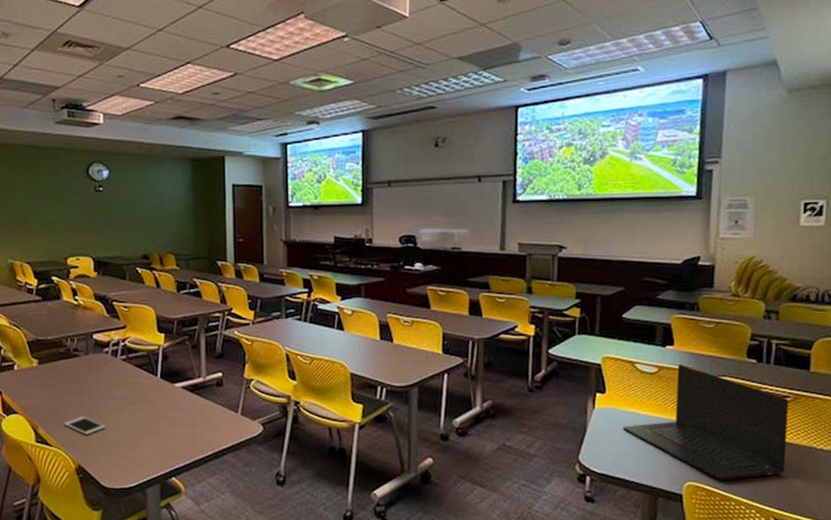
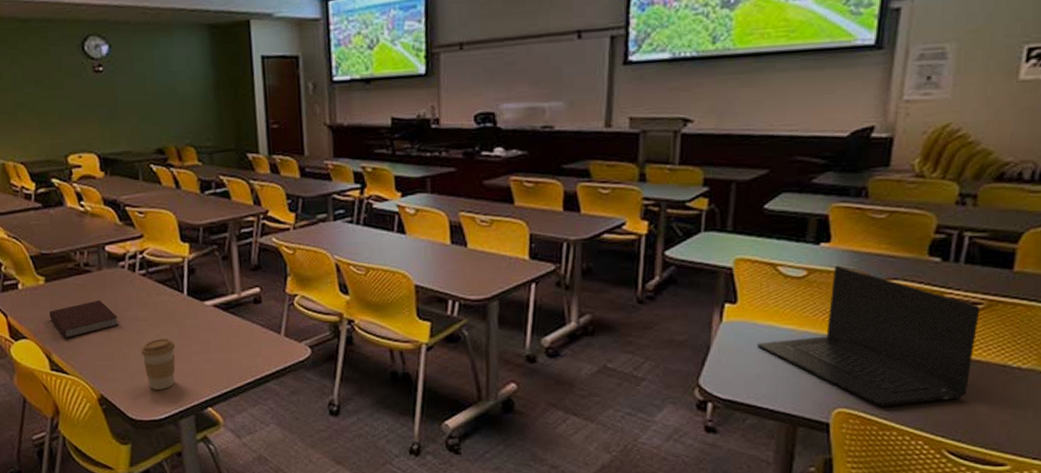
notebook: none [39,380,99,414] -> present [49,300,119,339]
cell phone: present [64,417,105,435] -> none [80,341,128,361]
coffee cup: none [117,415,147,461] -> present [141,338,176,390]

